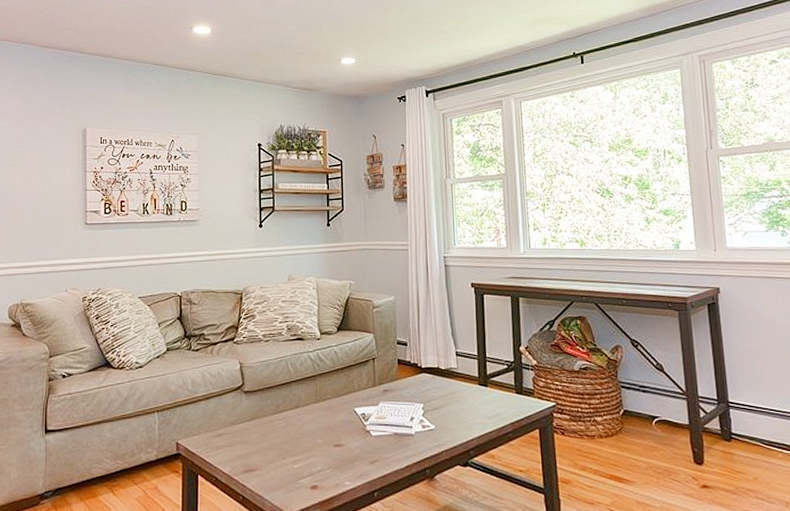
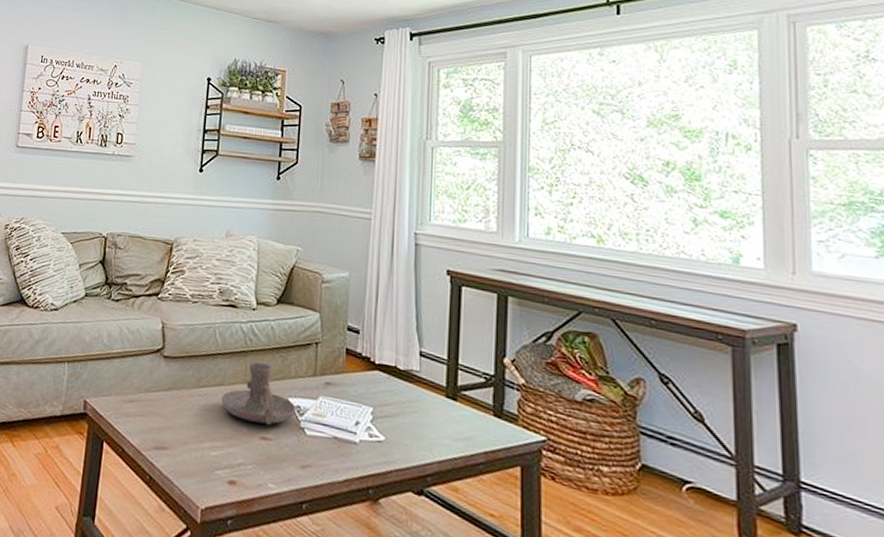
candle holder: none [298,382,361,434] -> present [221,361,296,426]

